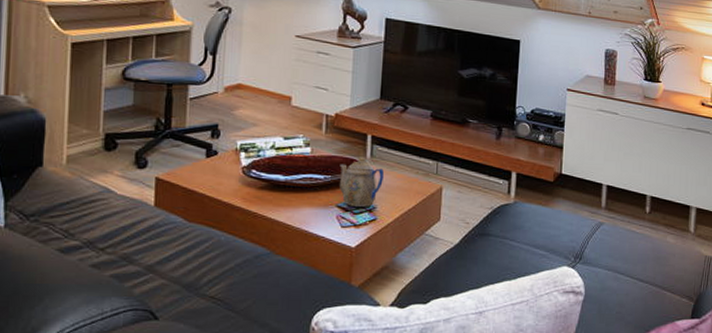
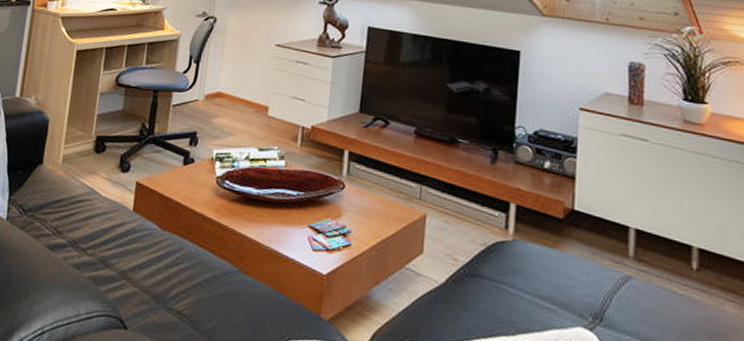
teapot: present [340,157,384,207] -> none [313,174,361,231]

